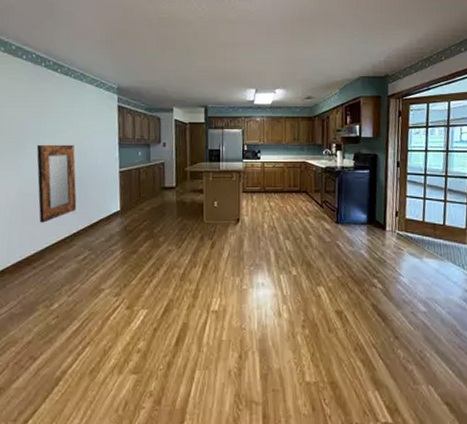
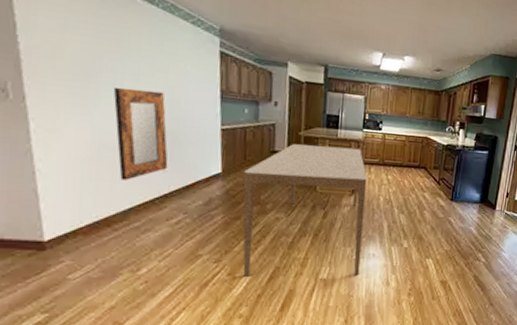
dining table: none [138,178,250,310] -> present [243,144,367,277]

